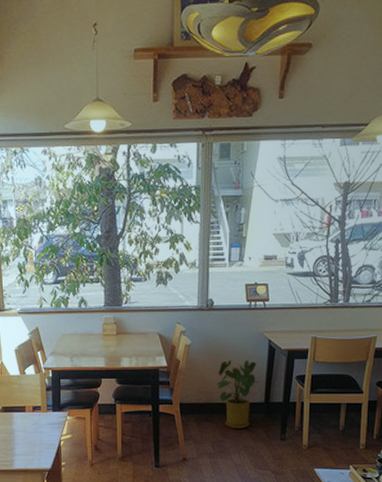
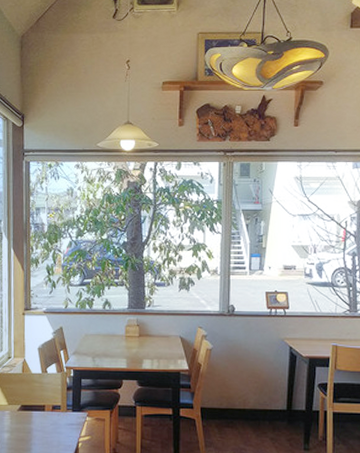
house plant: present [217,360,259,429] -> none [238,366,281,437]

